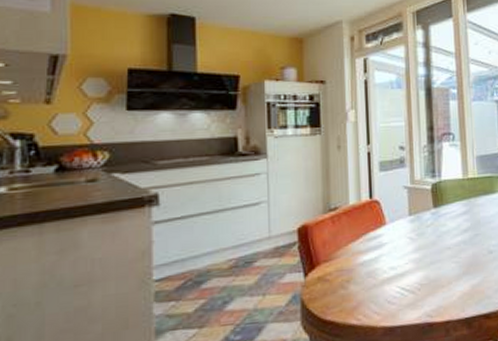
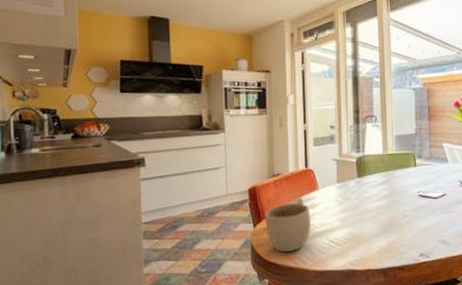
cup: none [318,236,377,307] -> present [265,198,310,253]

